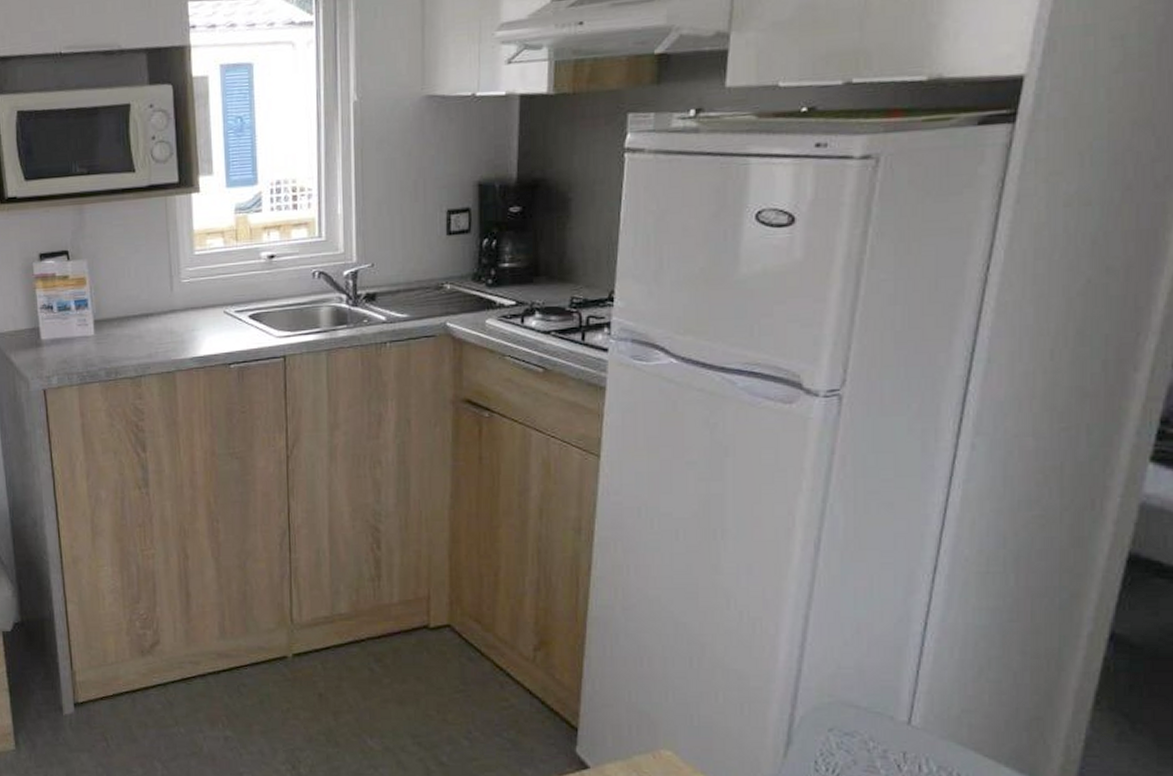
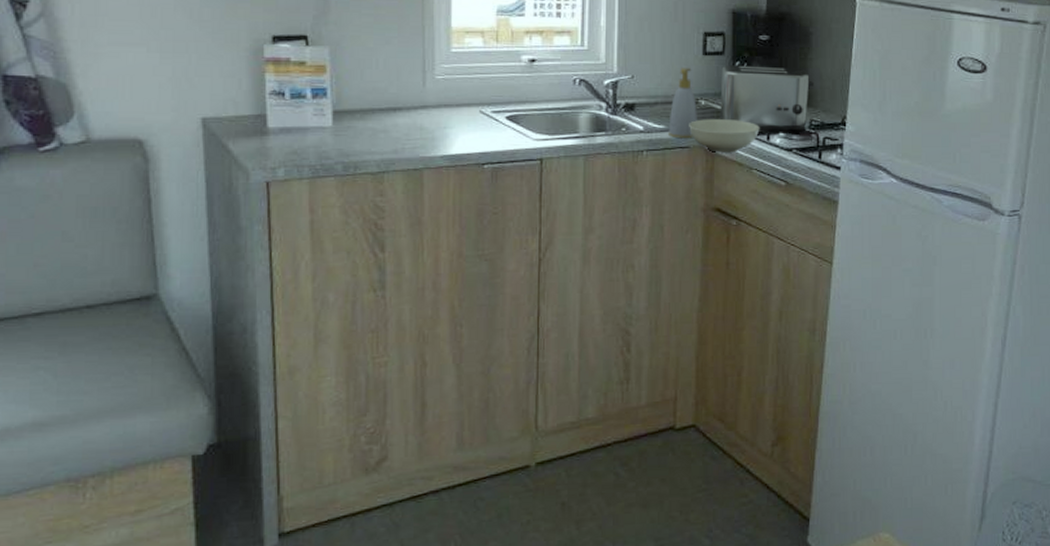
soap bottle: none [411,250,443,328] -> present [667,67,697,139]
bowl: none [434,303,513,340] -> present [689,119,760,153]
toaster: none [466,239,576,316] -> present [719,65,815,133]

